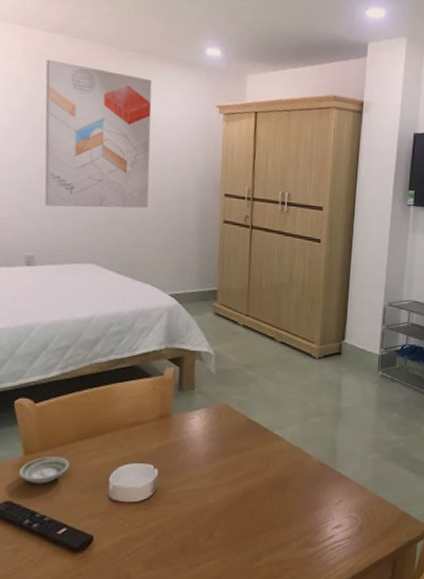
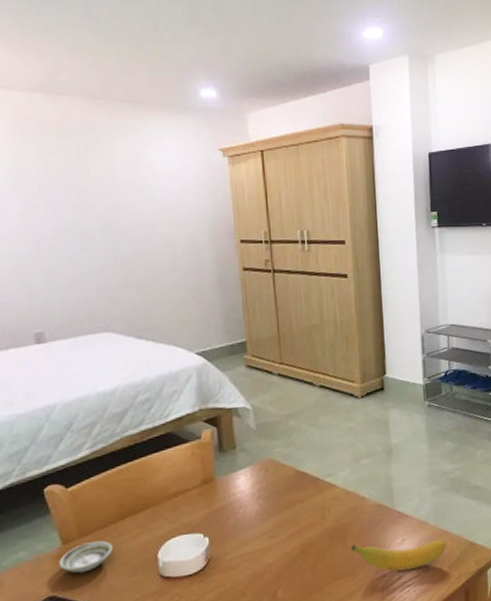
wall art: present [44,59,153,209] -> none [28,121,160,278]
banana: none [289,497,381,530] -> present [351,540,446,572]

